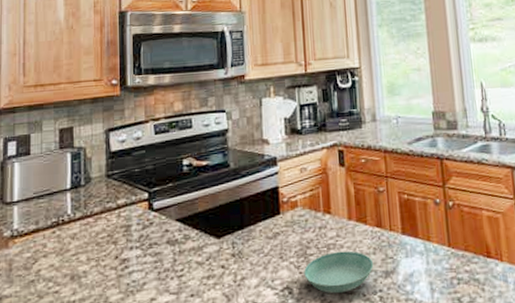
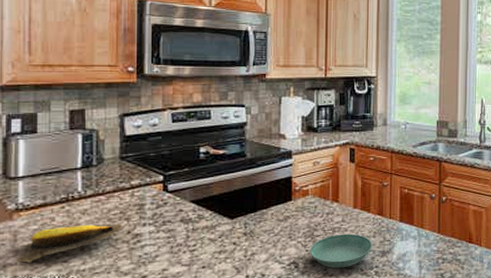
banana: none [11,248,110,295] -> present [16,223,122,263]

